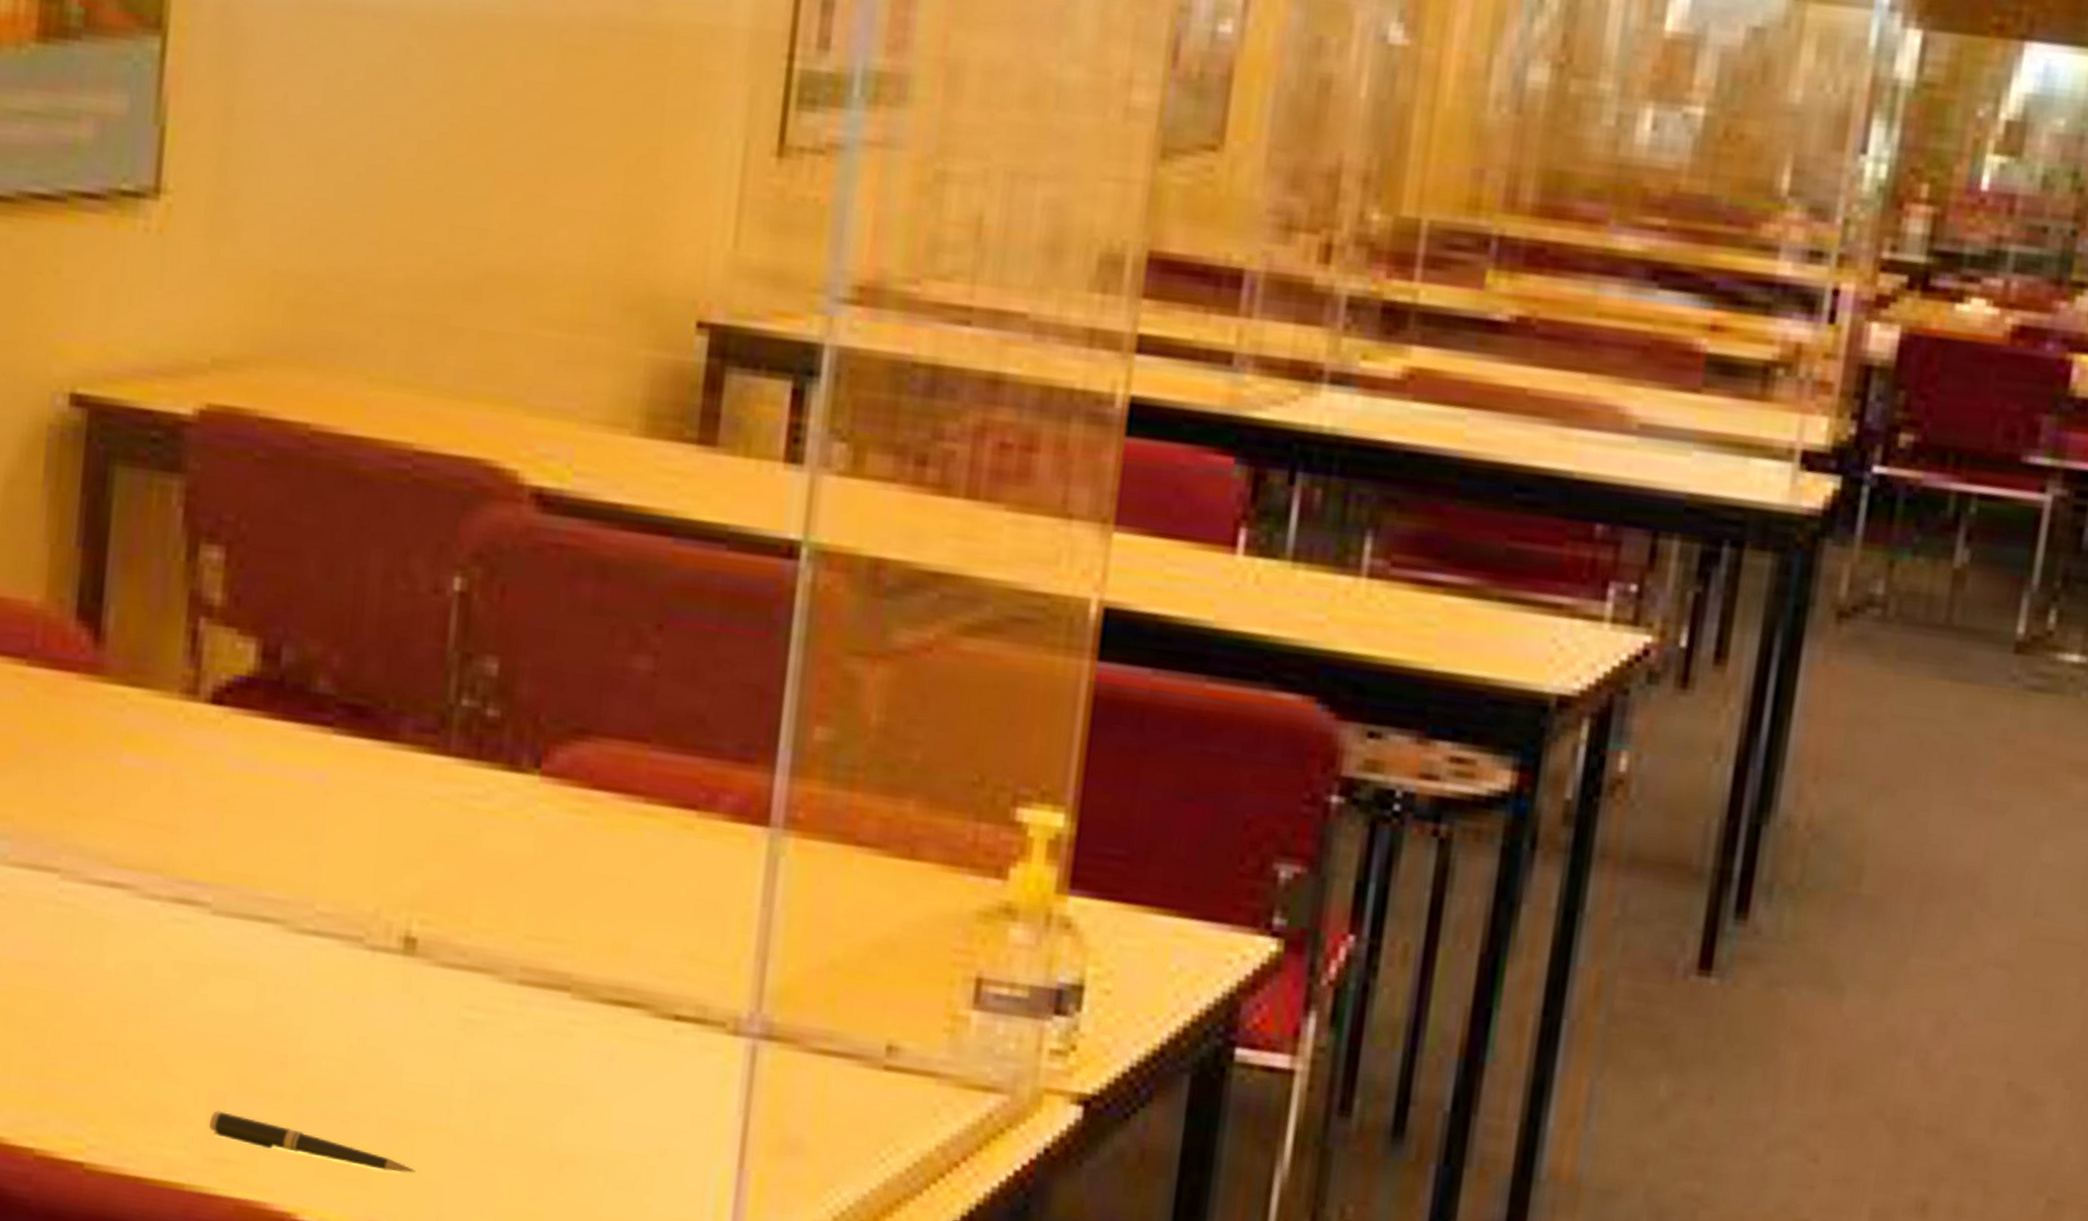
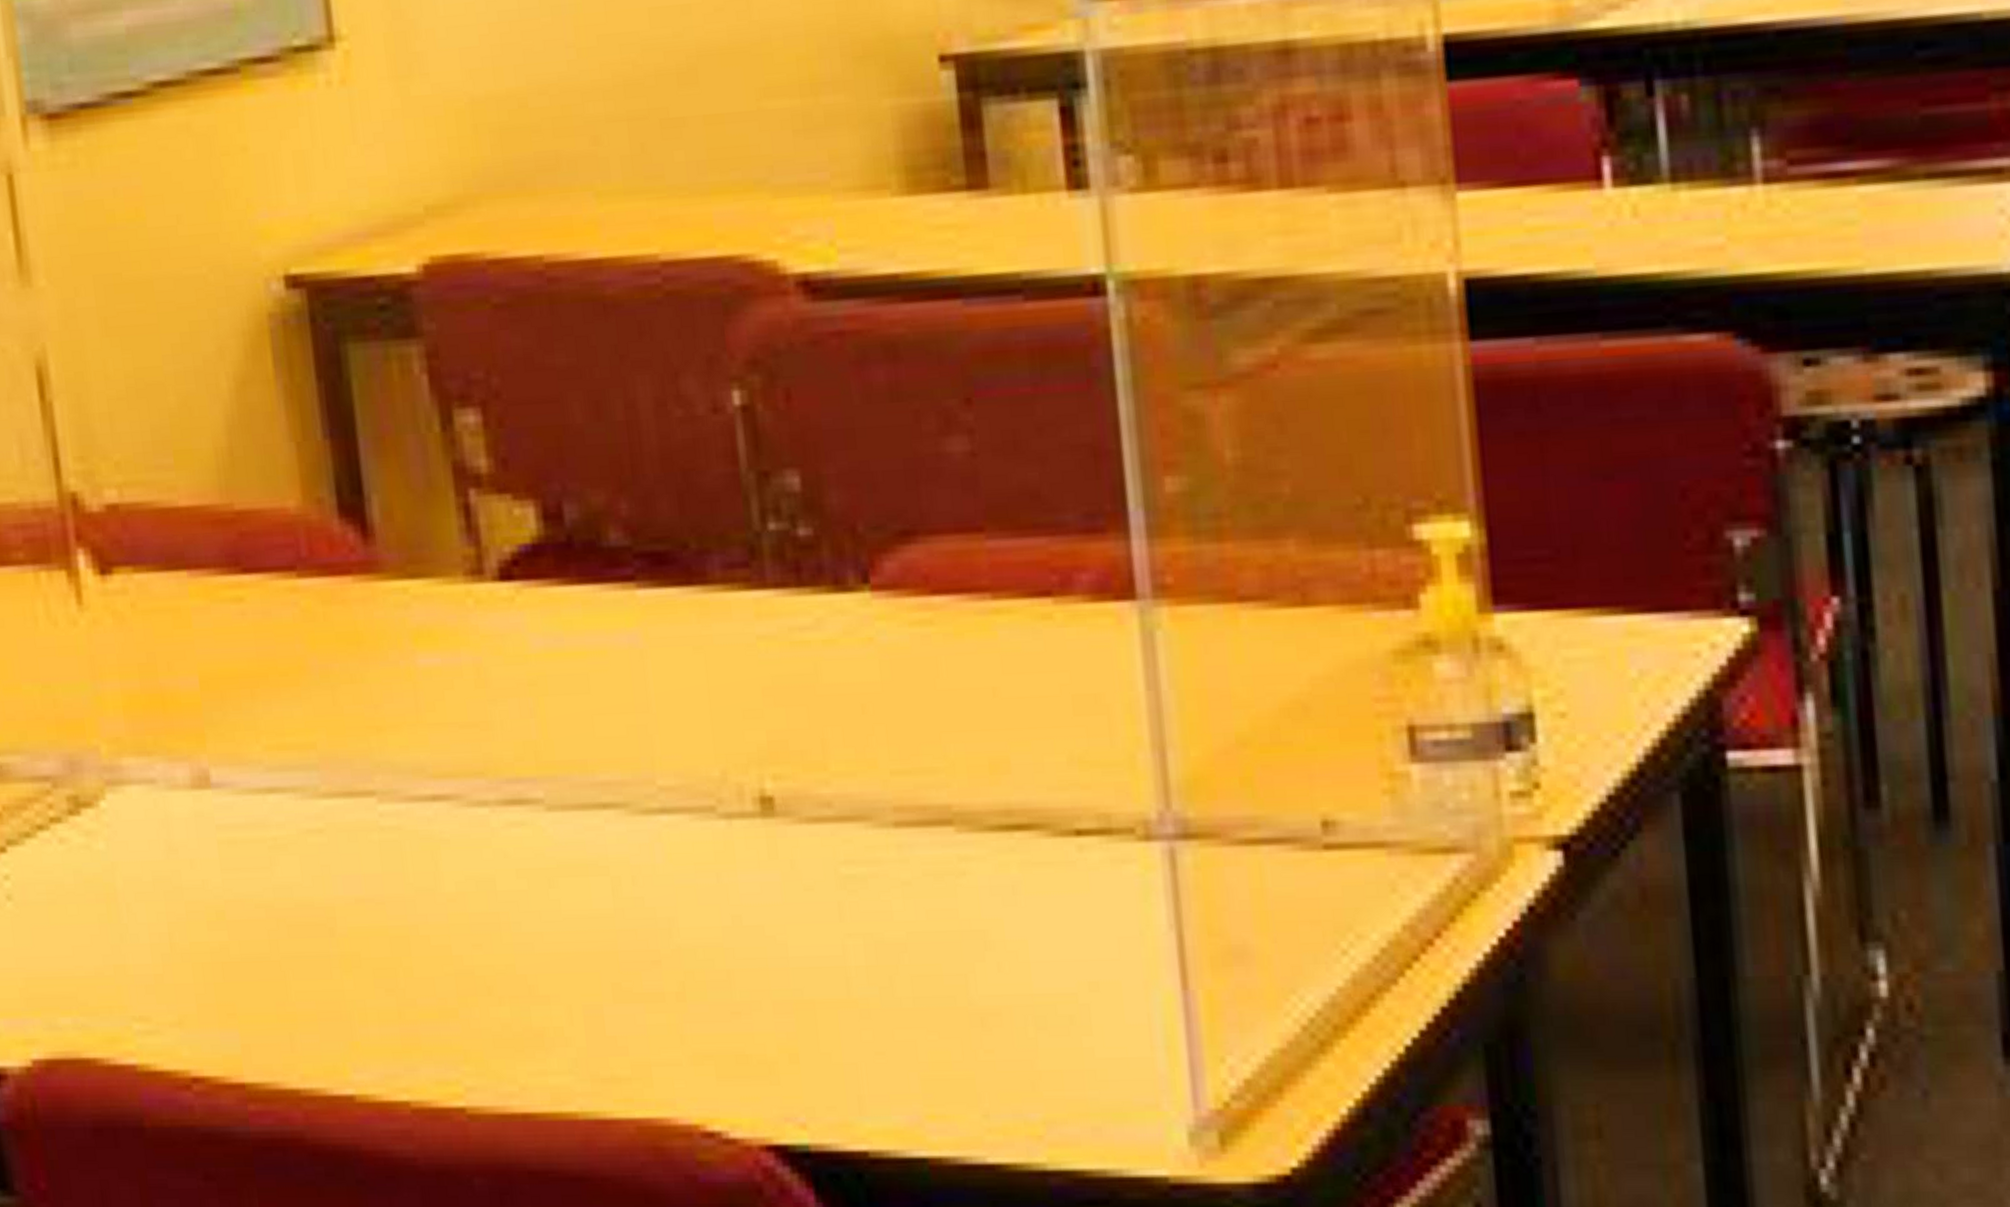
pen: present [209,1111,416,1173] -> none [590,1025,825,1060]

